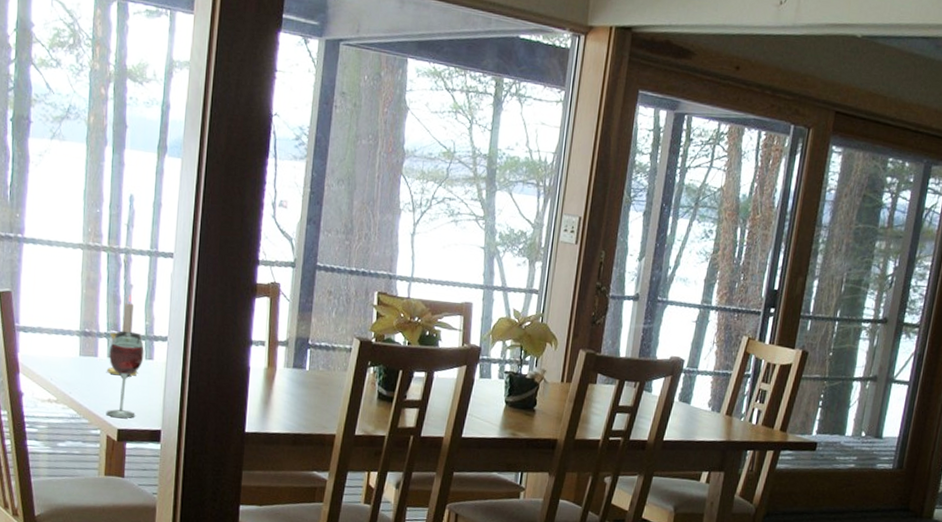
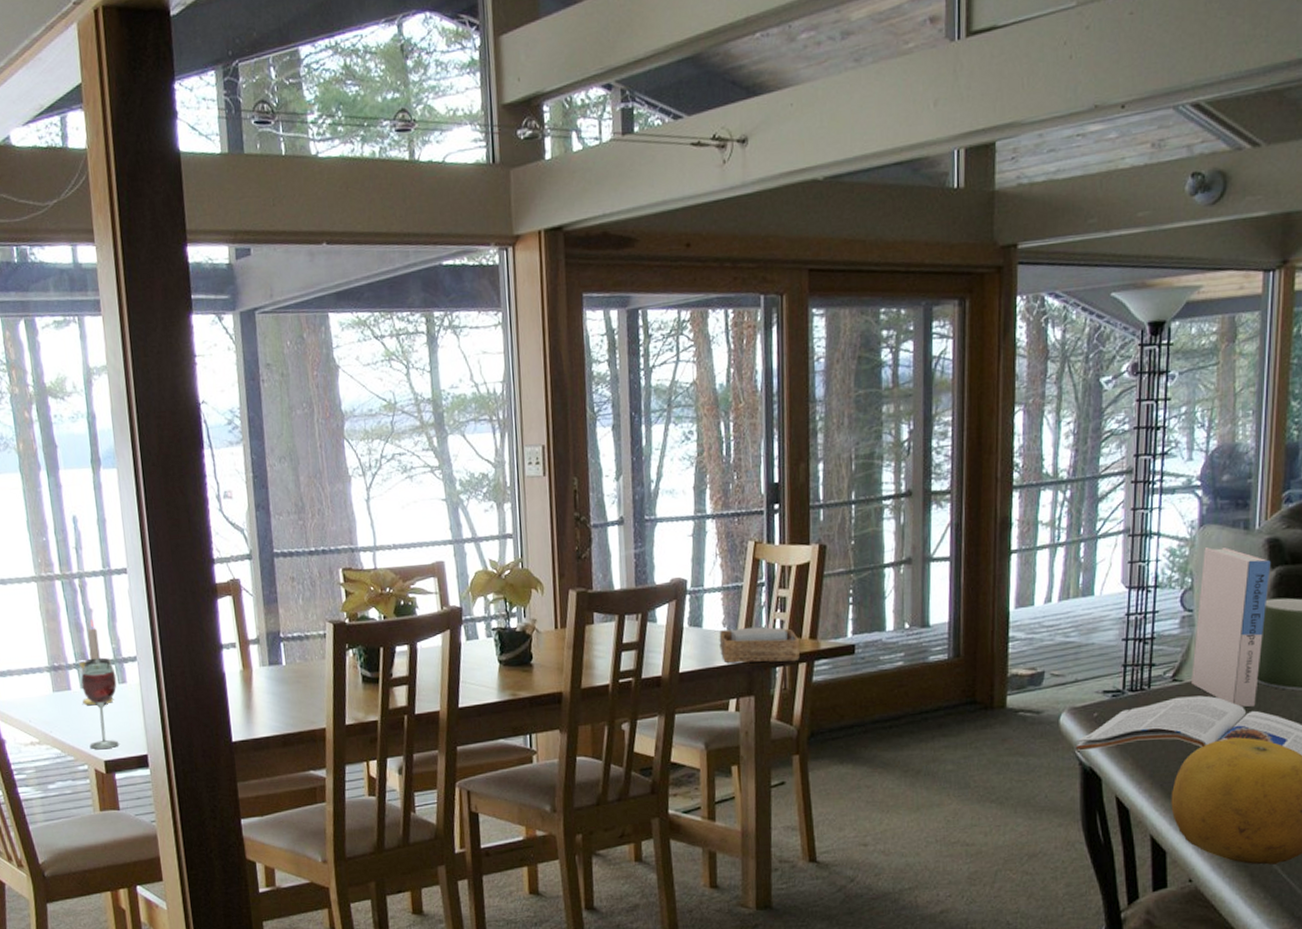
napkin holder: none [702,410,772,449] -> present [719,626,801,663]

